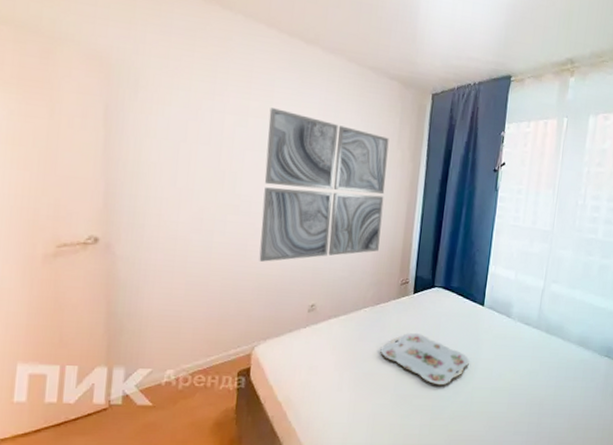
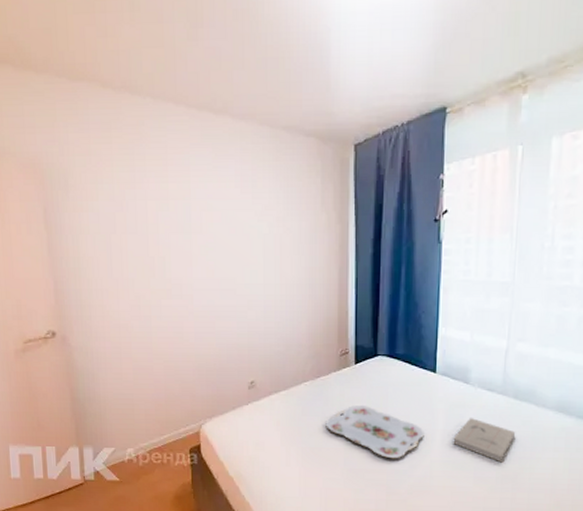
wall art: present [259,108,389,262] -> none [188,187,313,342]
book: none [493,349,545,390] -> present [453,418,516,463]

